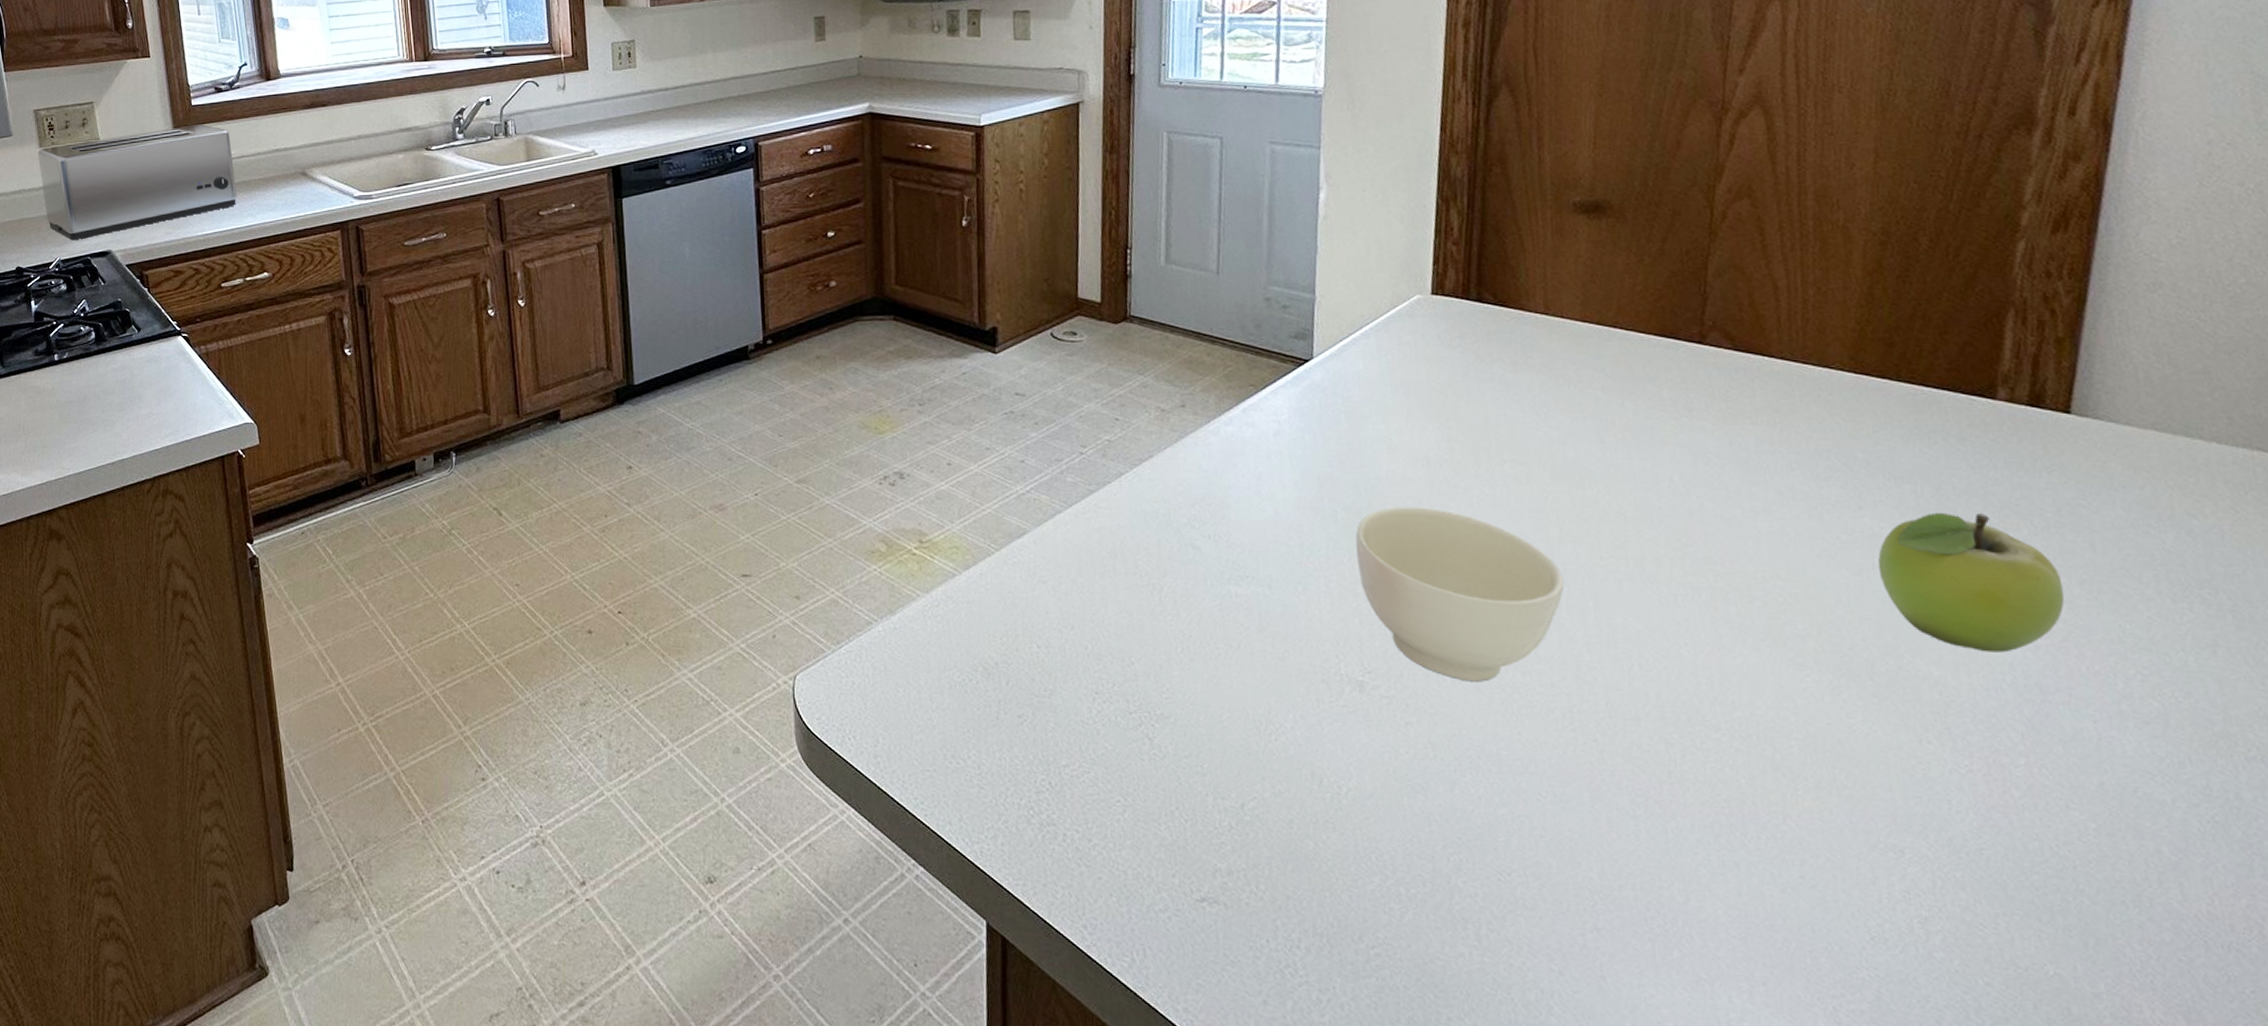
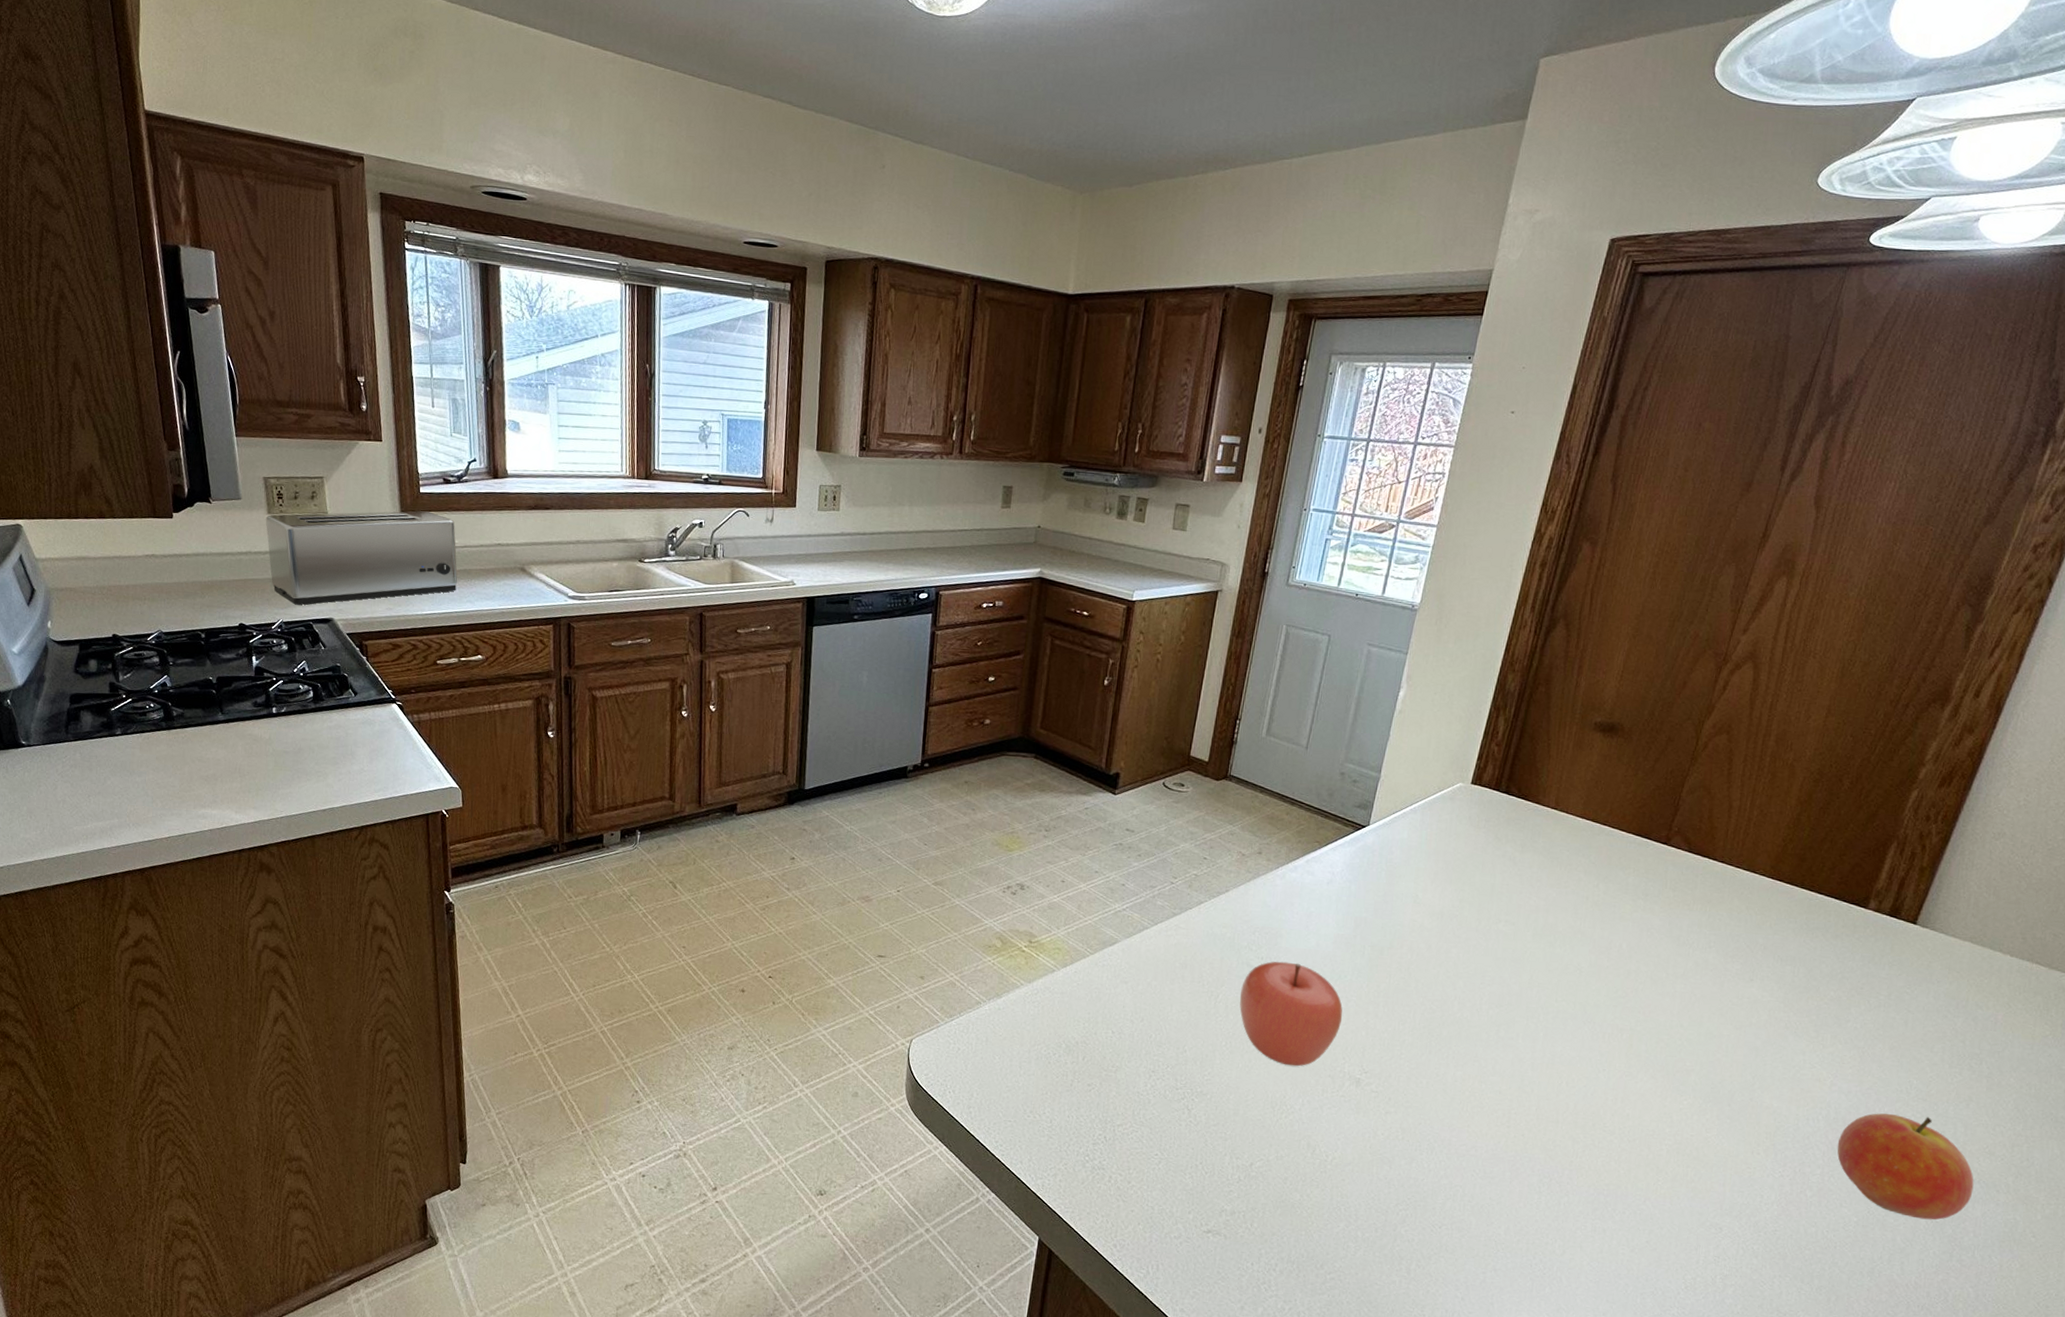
fruit: none [1189,538,1326,672] -> present [1239,961,1343,1067]
bowl: present [1355,507,1565,682] -> none [1372,948,1526,1086]
fruit: present [1877,512,2065,653] -> none [1753,988,1879,1094]
fruit: none [2038,673,2258,820] -> present [1837,1113,1974,1221]

